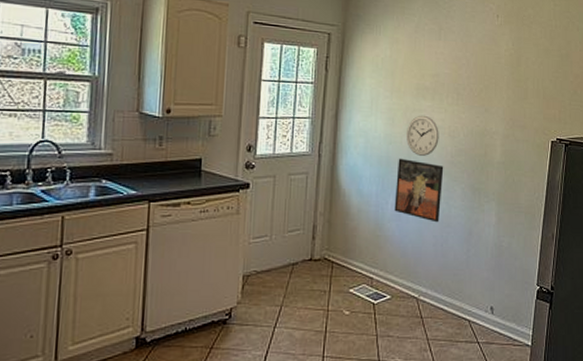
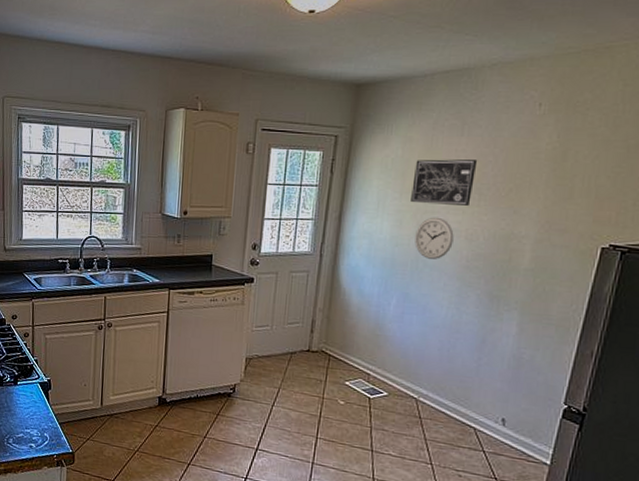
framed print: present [394,158,444,223] -> none [397,260,457,328]
wall art: none [401,60,454,104] -> present [411,159,478,206]

